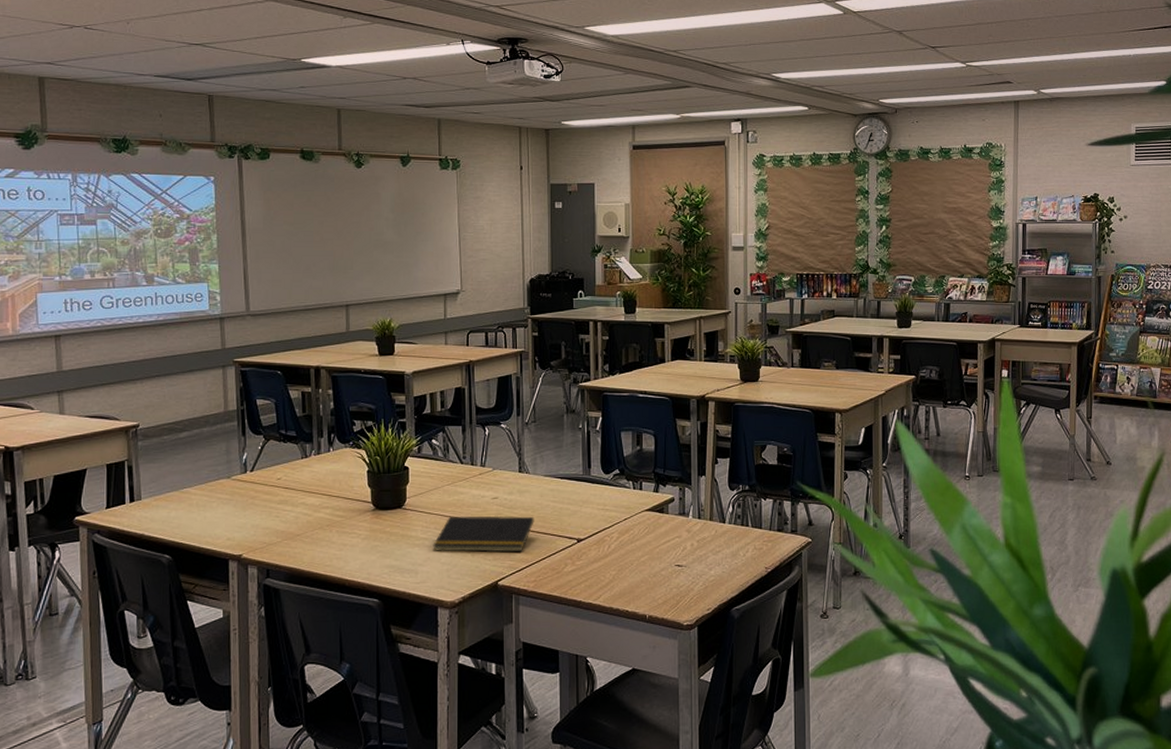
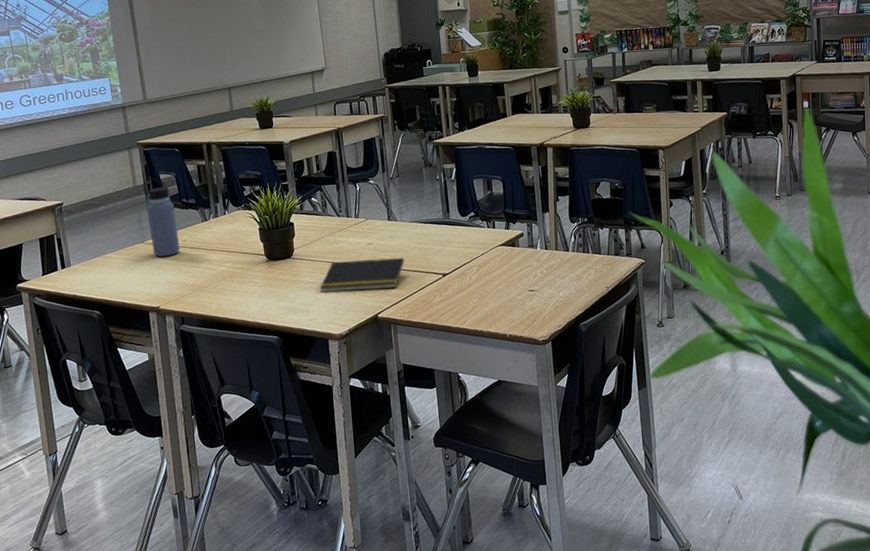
water bottle: none [235,403,273,497] -> present [142,178,180,257]

